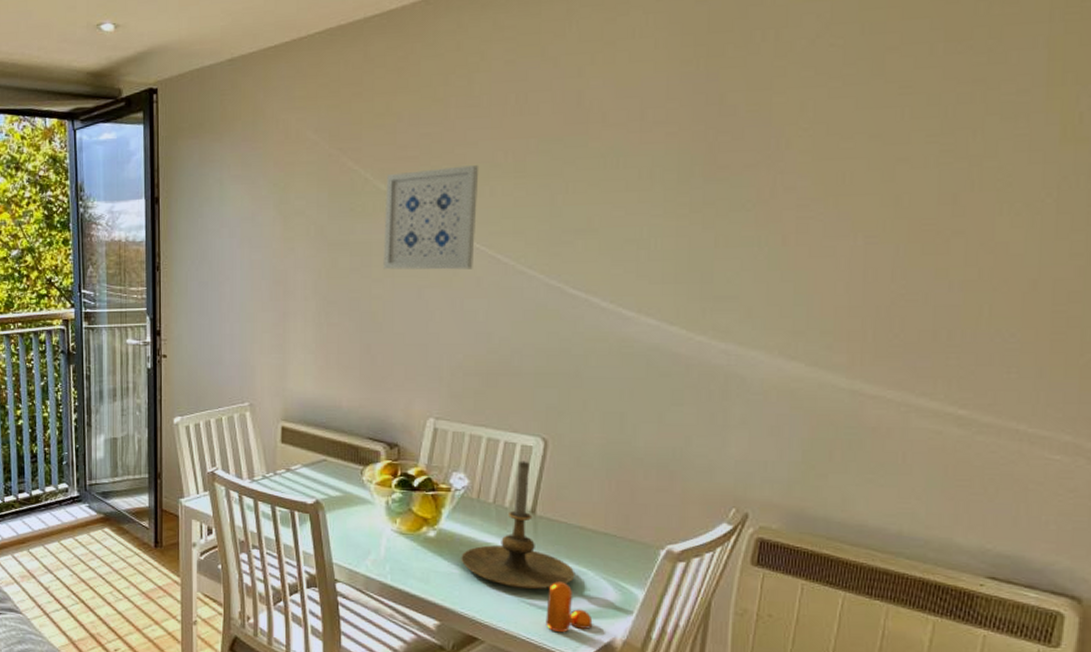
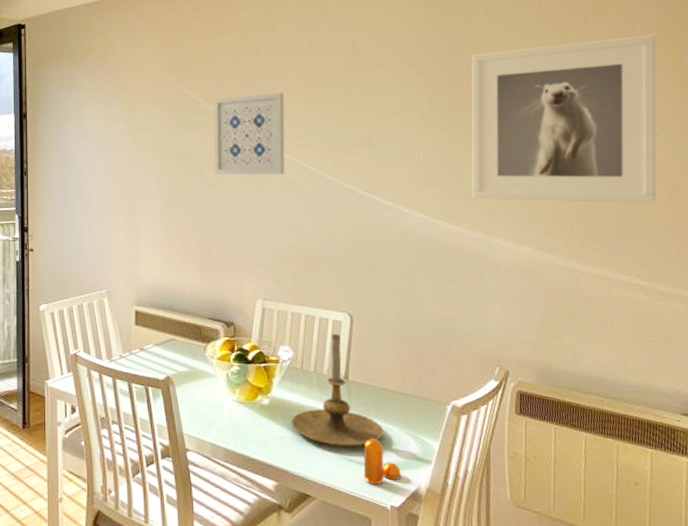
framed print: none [724,67,1041,308] -> present [471,35,657,204]

